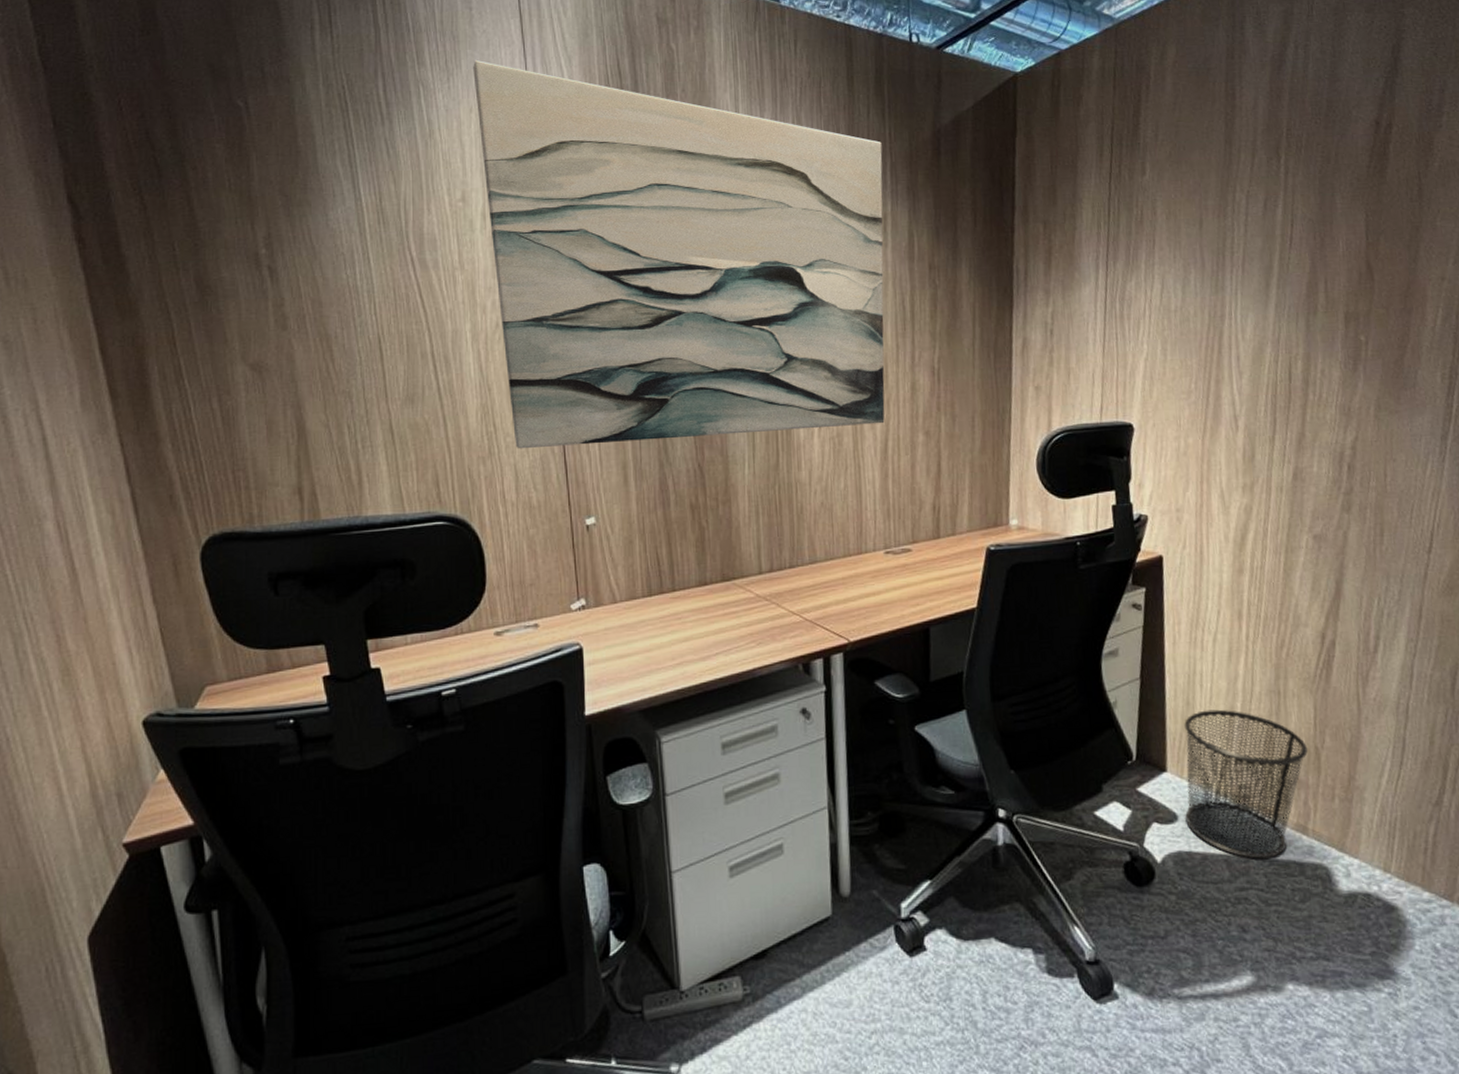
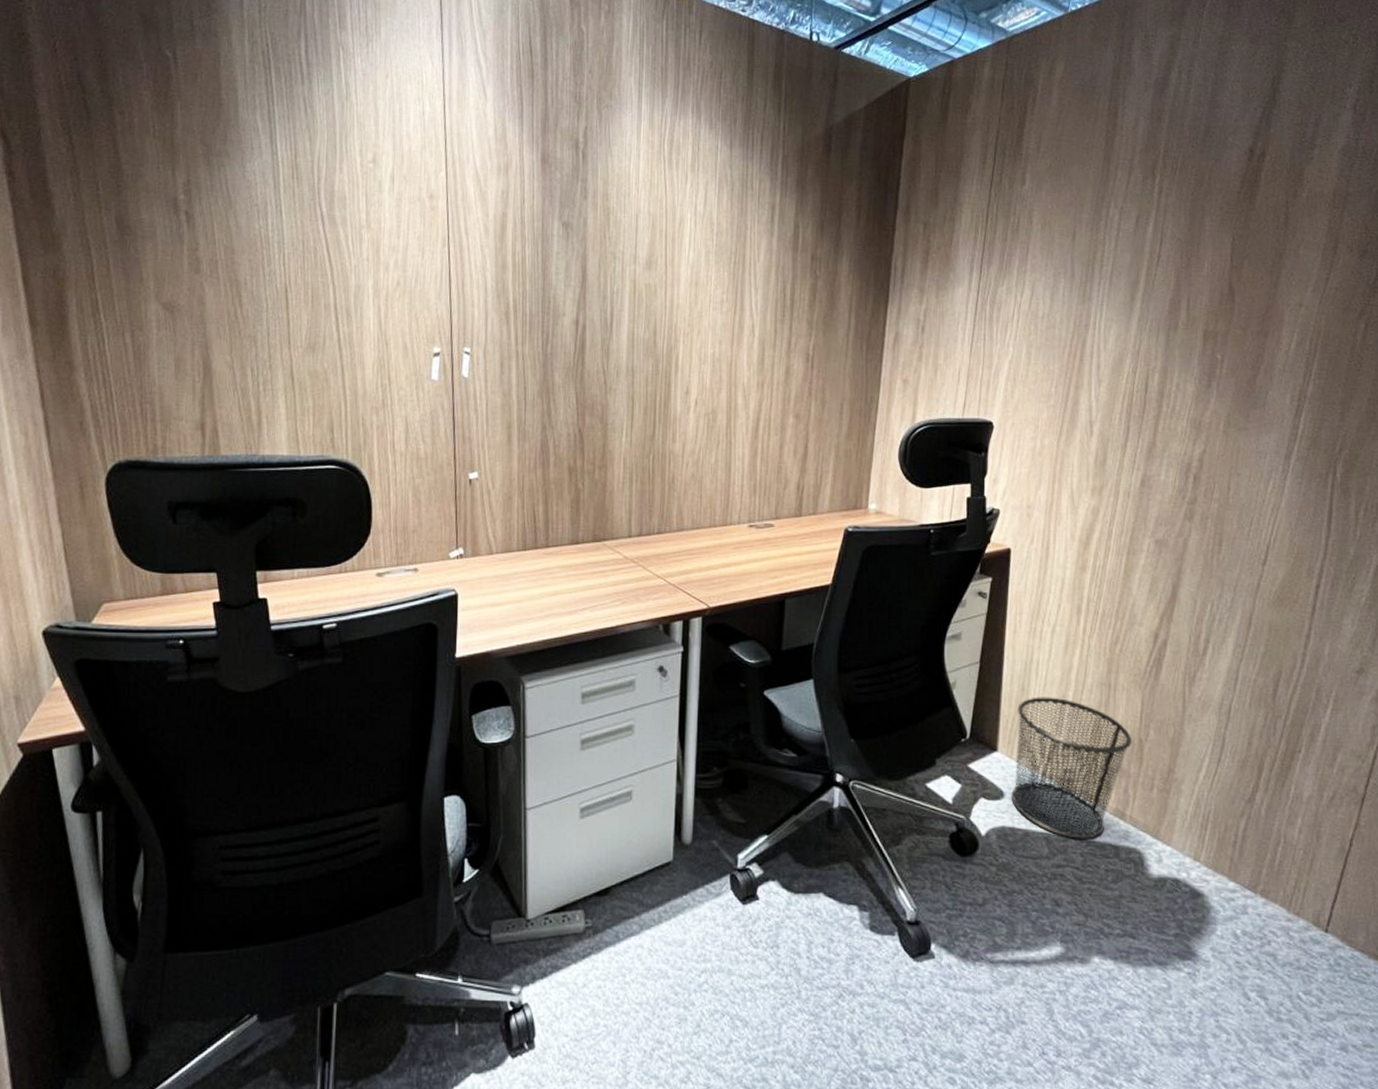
wall art: present [473,60,885,449] -> none [391,28,776,404]

